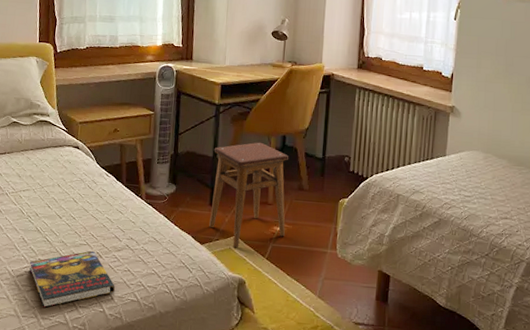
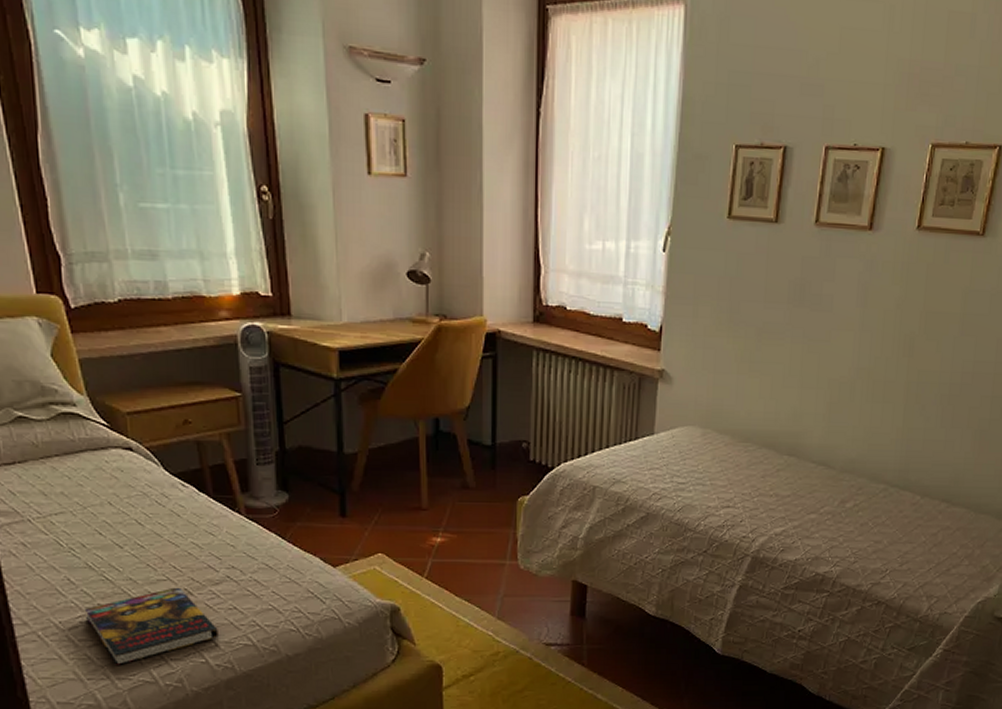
stool: present [209,142,289,247] -> none [338,428,448,567]

